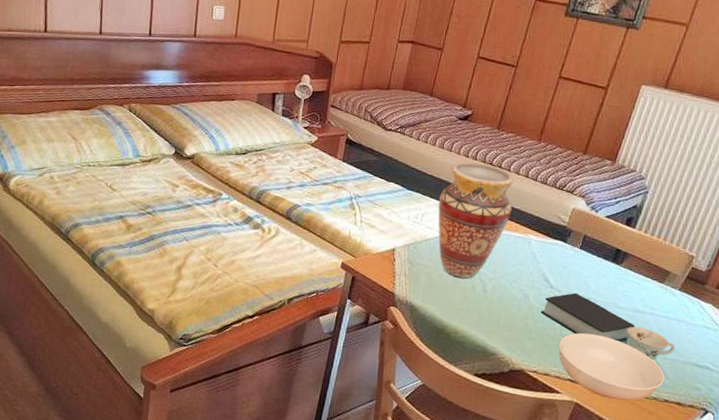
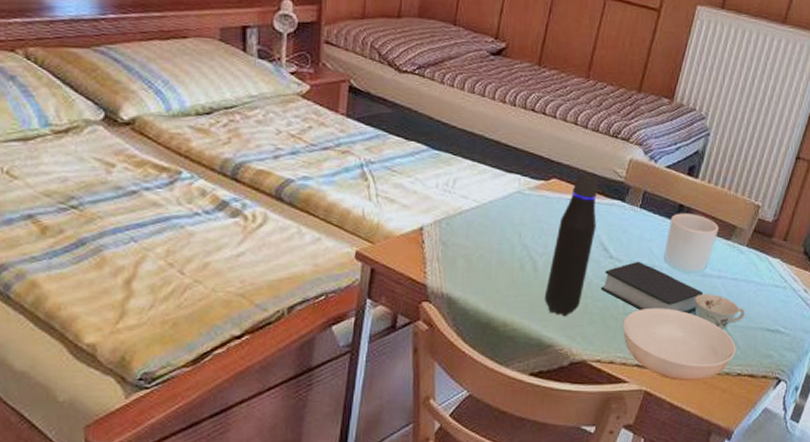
vase: present [438,162,514,280] -> none [472,109,561,258]
water bottle: none [491,217,544,332] -> present [545,174,598,317]
mug: none [599,256,653,310] -> present [663,213,719,275]

